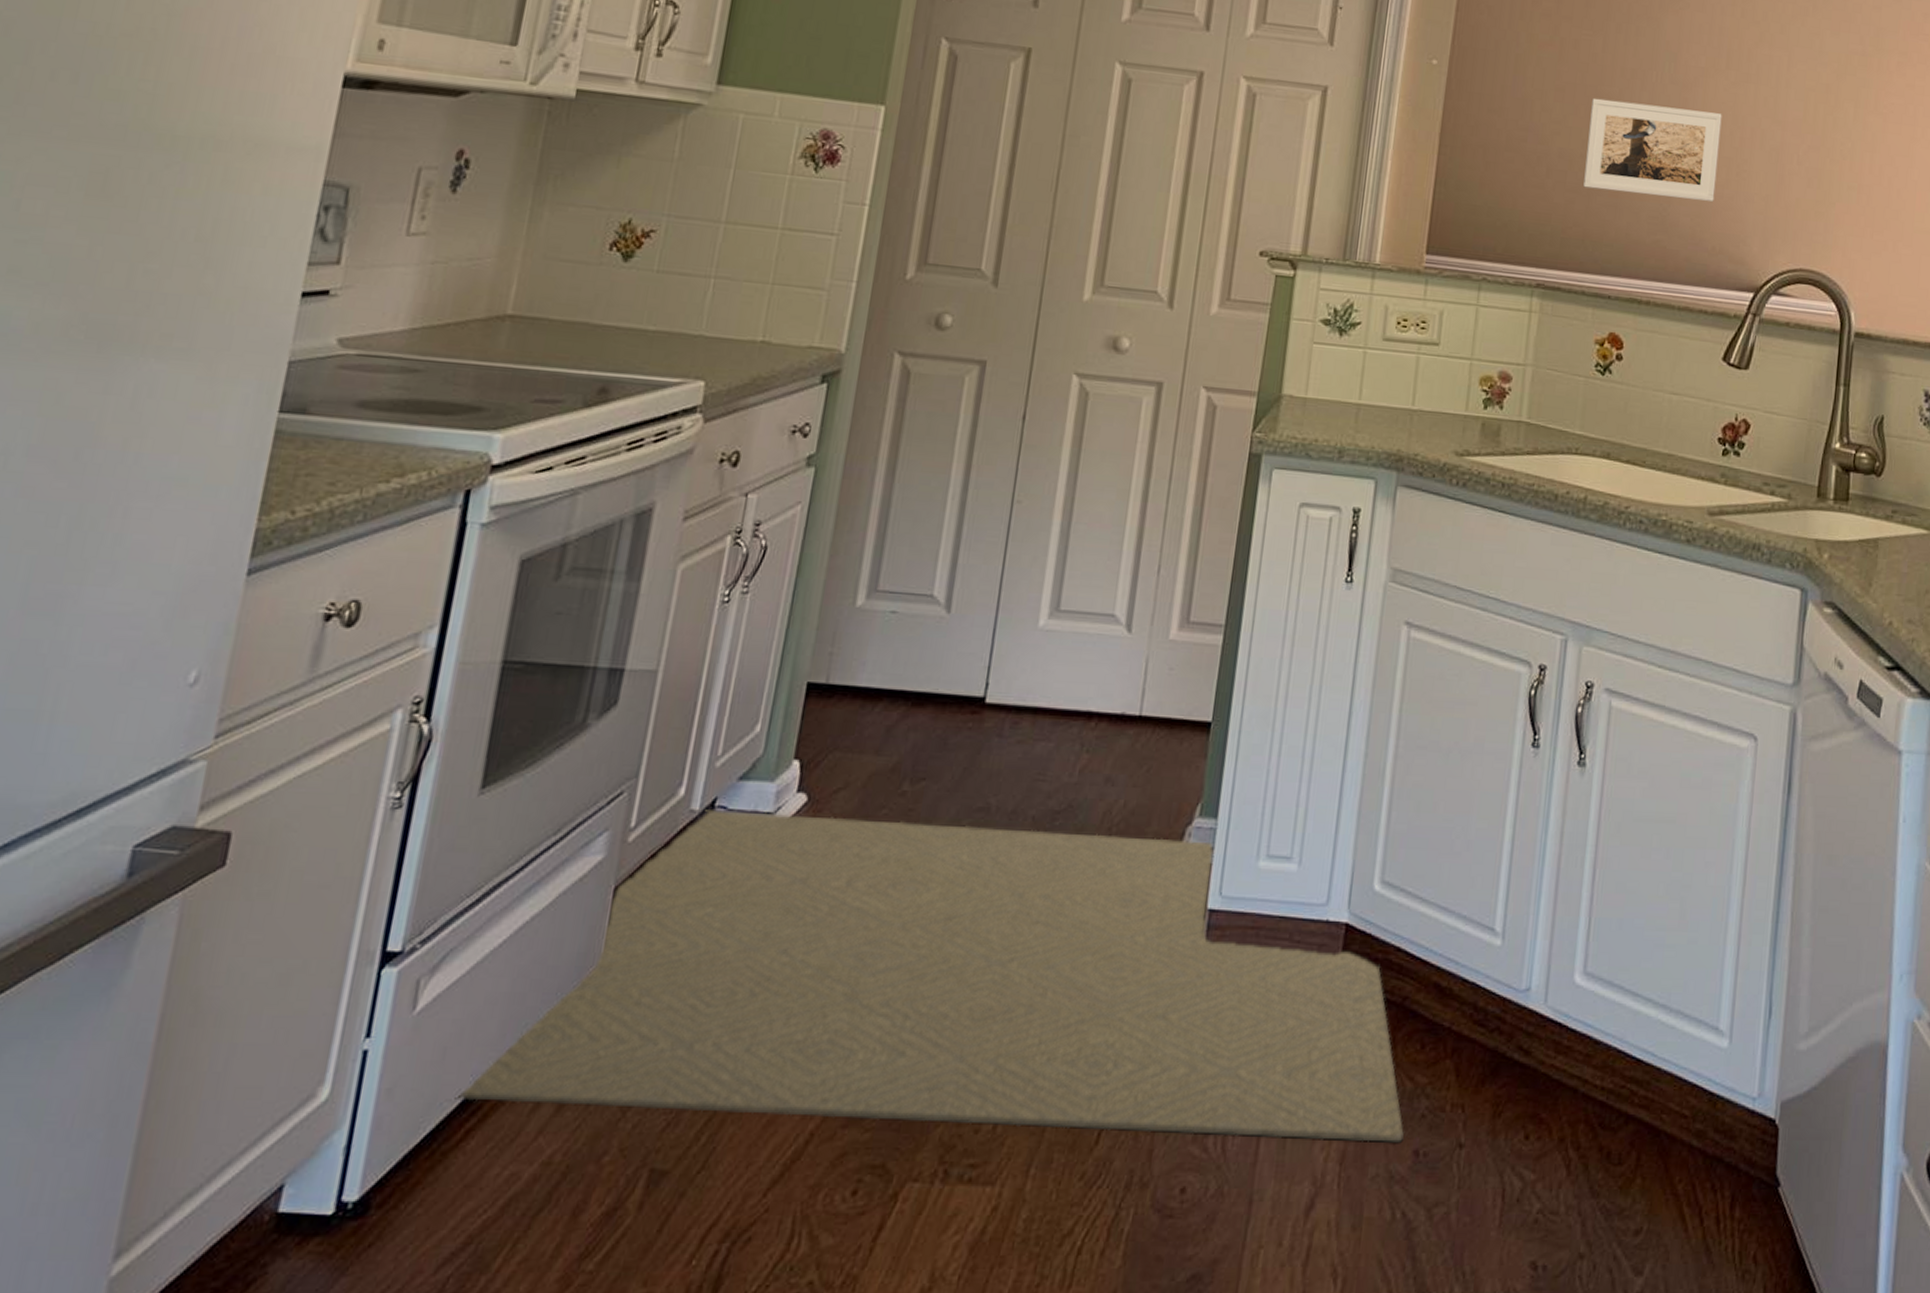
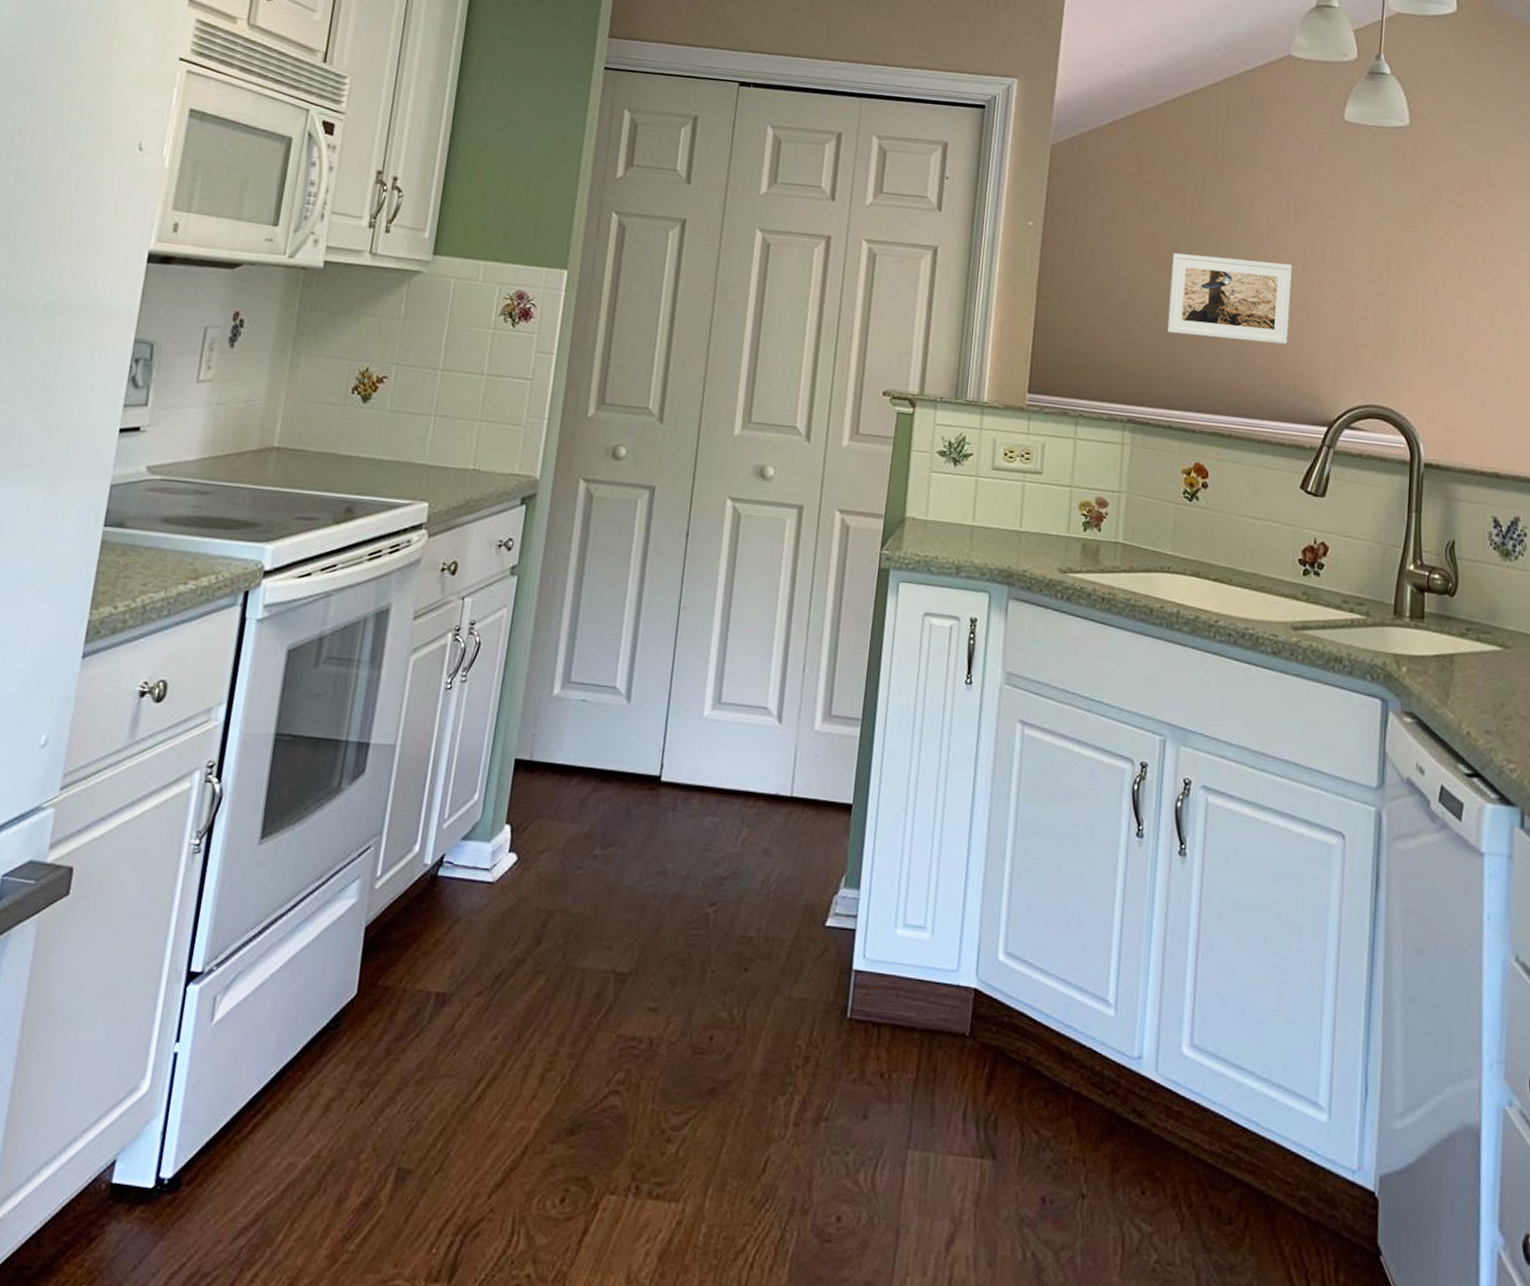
rug: present [454,810,1404,1142] -> none [244,864,1032,1189]

